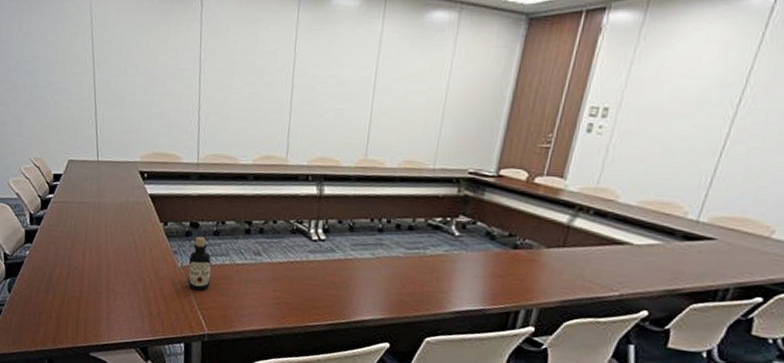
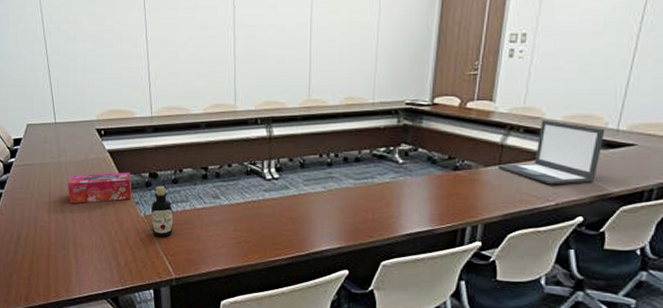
tissue box: none [105,217,171,248] -> present [67,172,132,204]
laptop: none [561,203,684,276] -> present [498,120,605,185]

